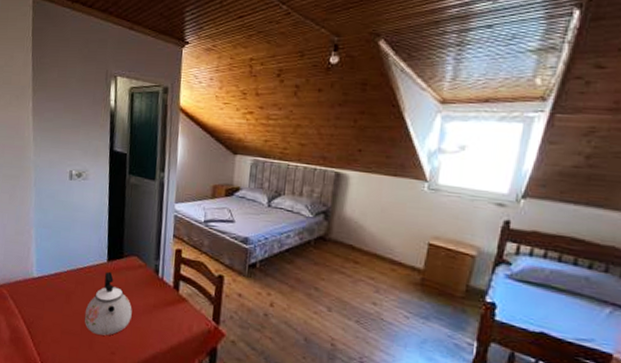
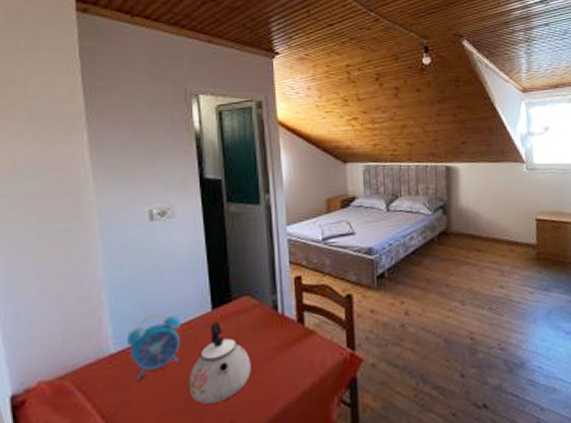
alarm clock: none [45,254,84,302] -> present [127,313,181,379]

